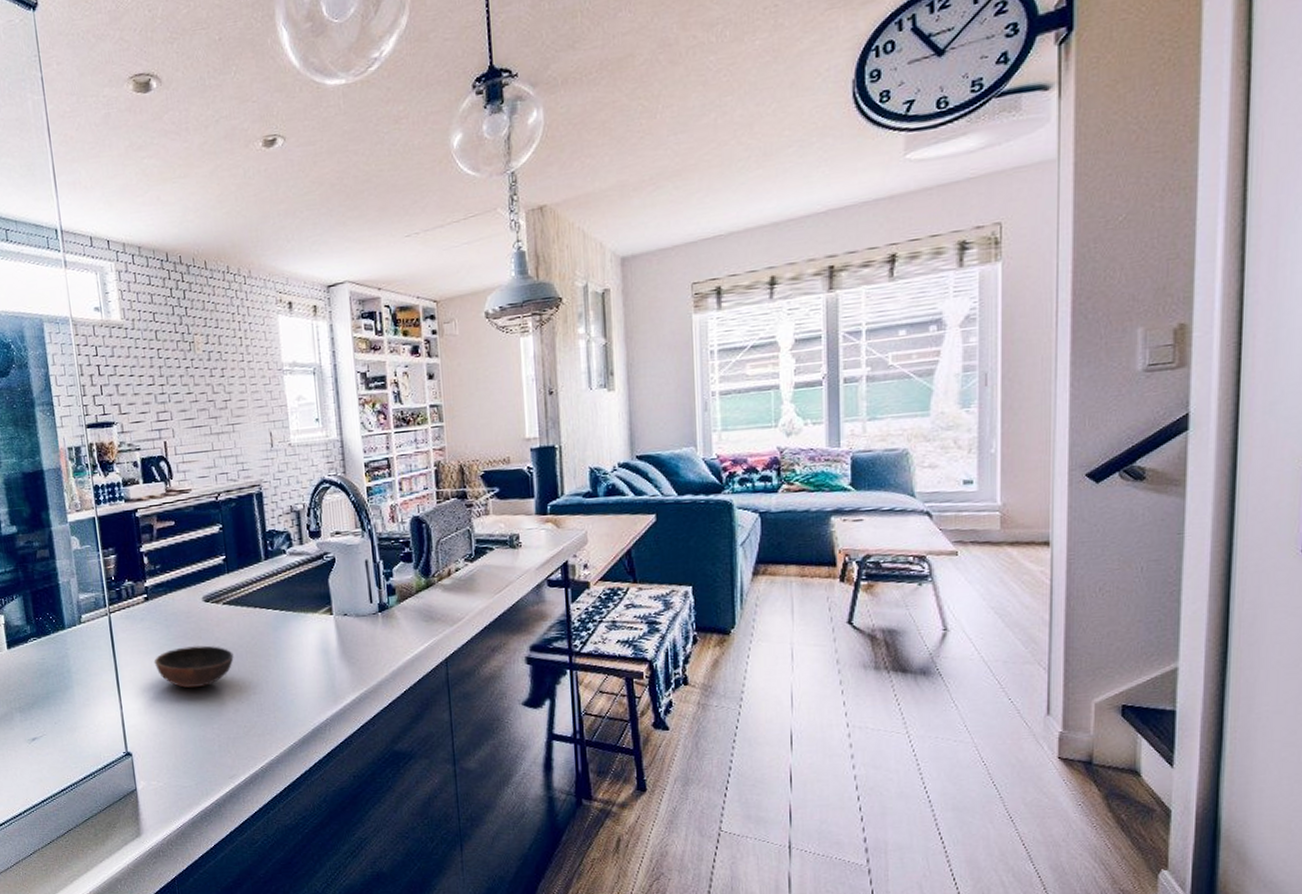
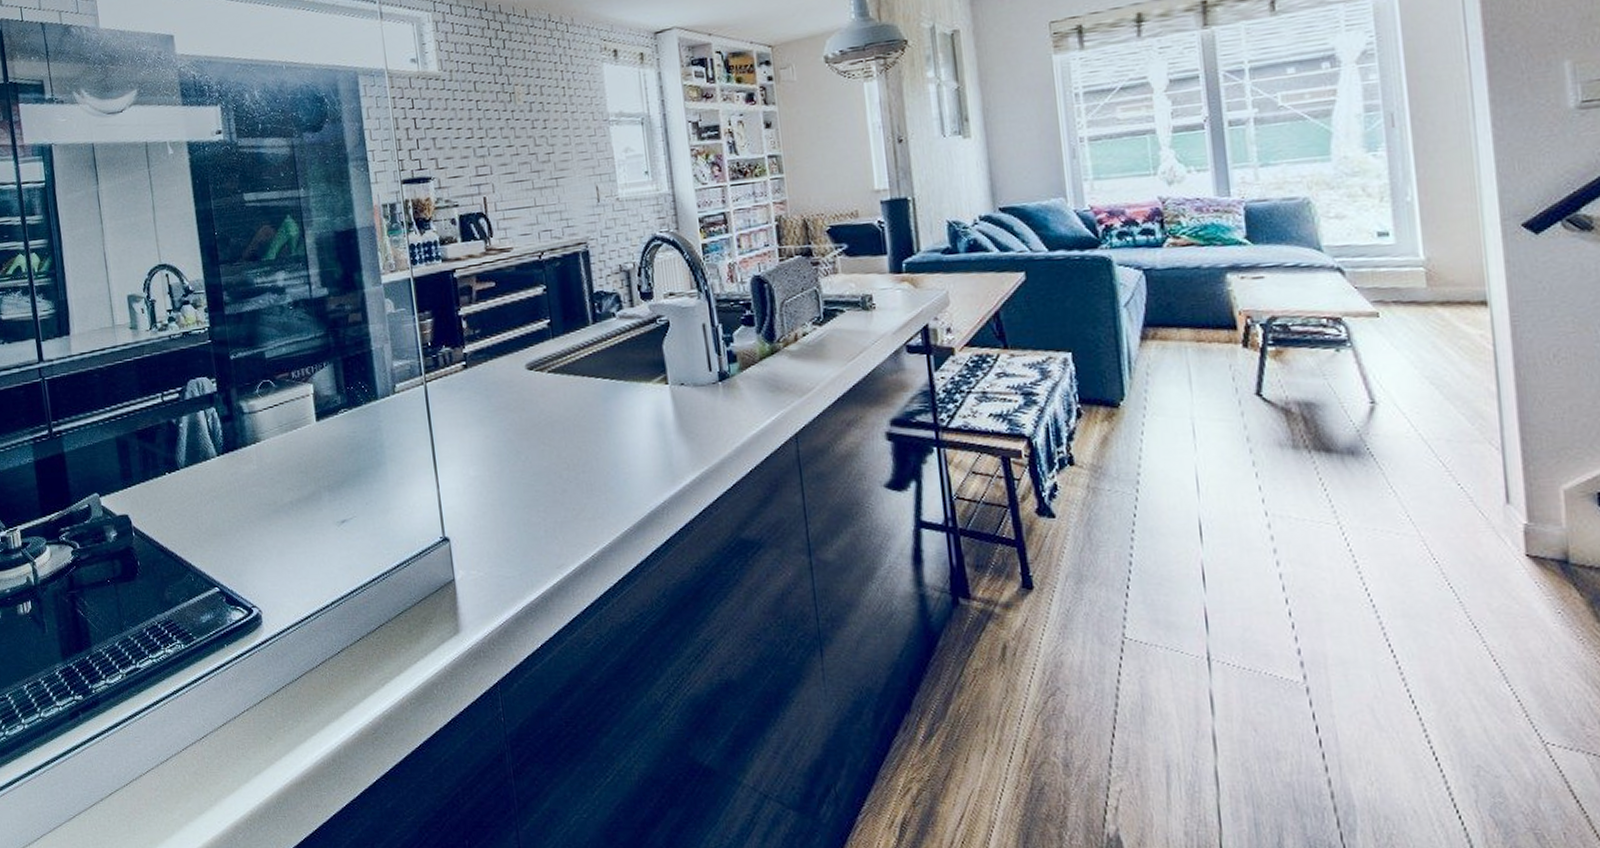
bowl: present [153,645,234,688] -> none [473,418,561,466]

